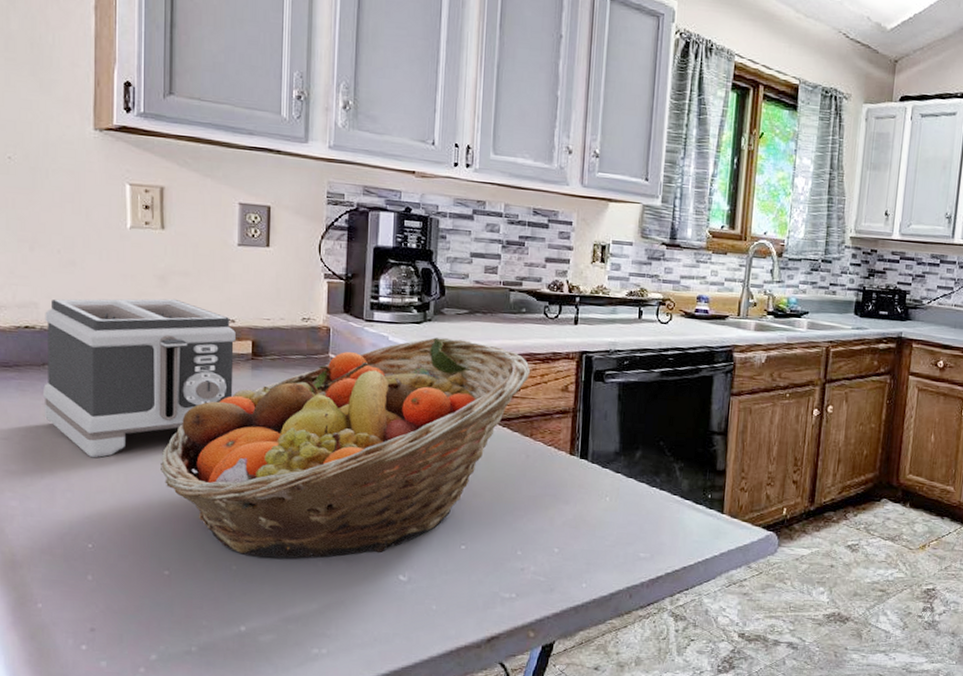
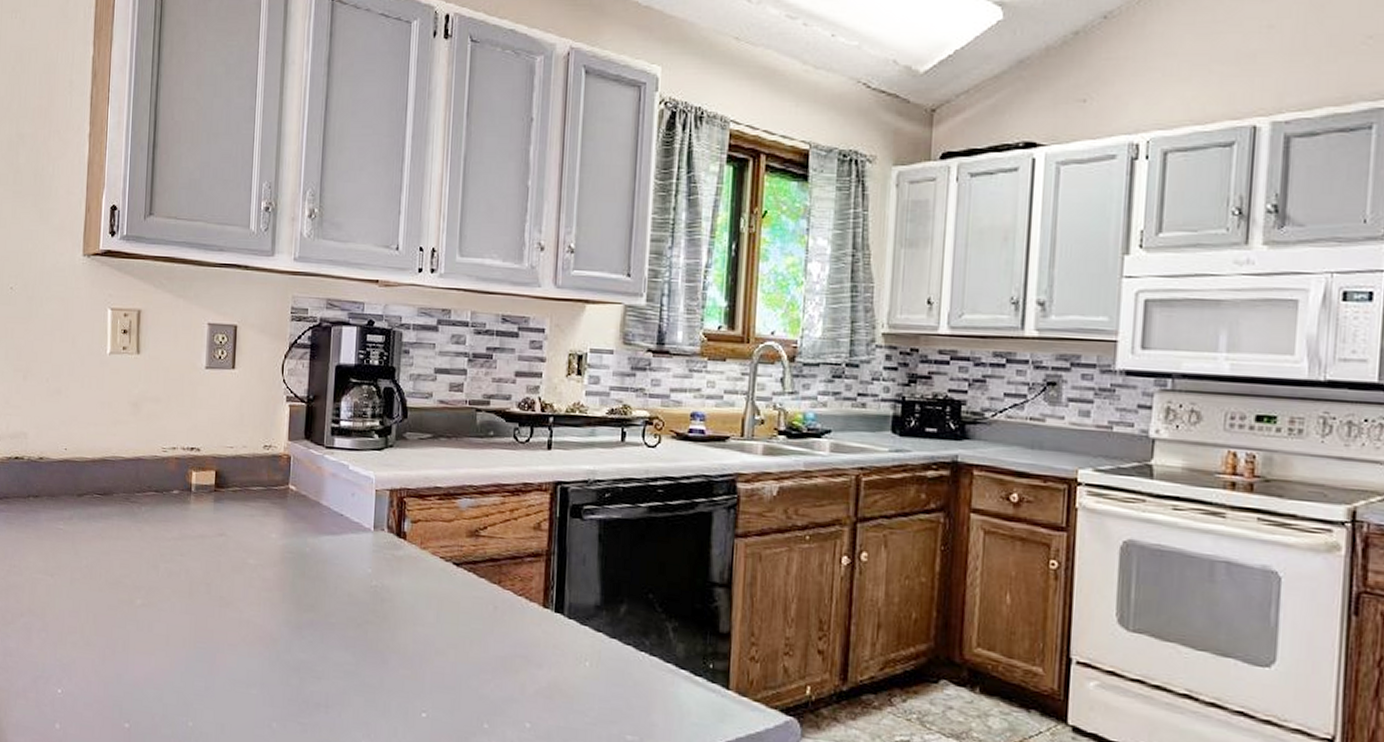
toaster: present [44,298,236,458] -> none [27,426,200,596]
fruit basket: present [161,337,531,558] -> none [126,466,499,719]

